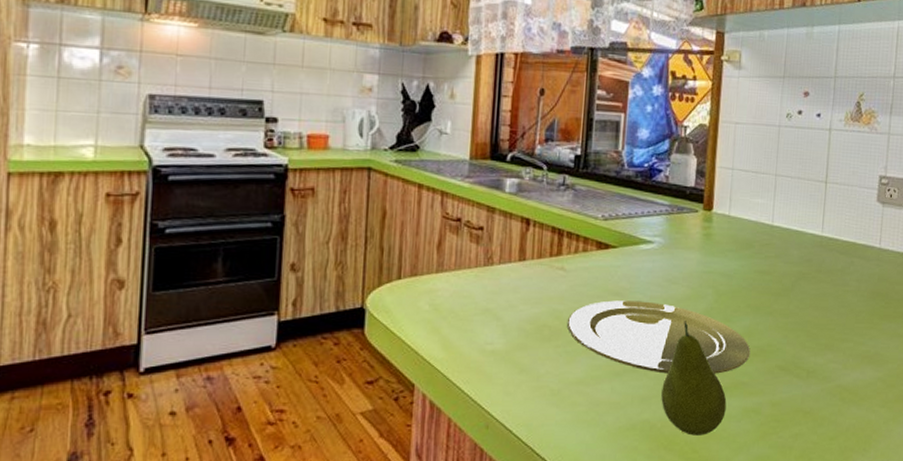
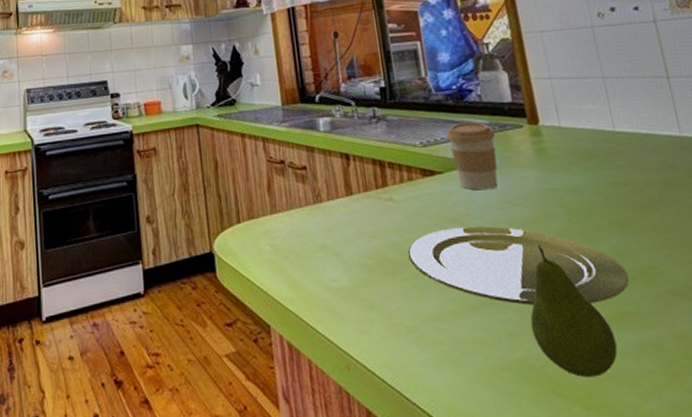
coffee cup: none [627,200,672,268] -> present [446,121,499,191]

